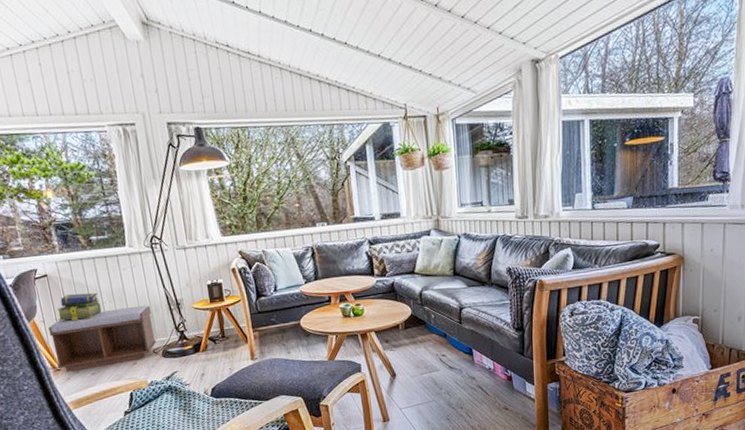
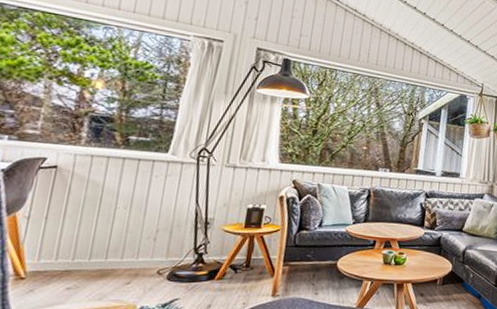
bench: present [48,305,157,372] -> none [21,217,173,283]
stack of books: present [57,292,102,321] -> none [49,191,114,223]

